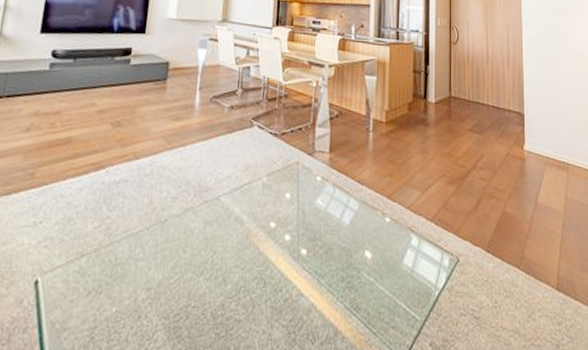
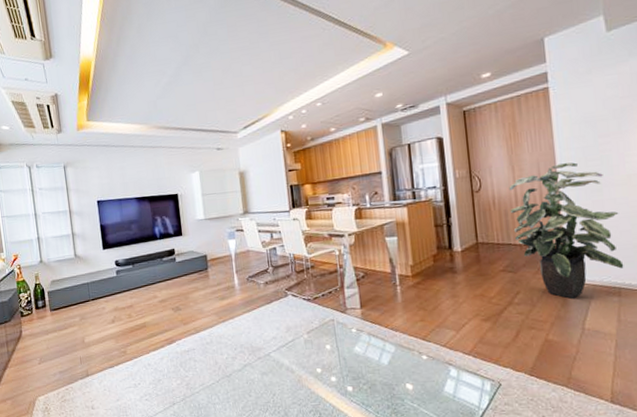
indoor plant: none [481,30,572,170] -> present [509,162,624,300]

